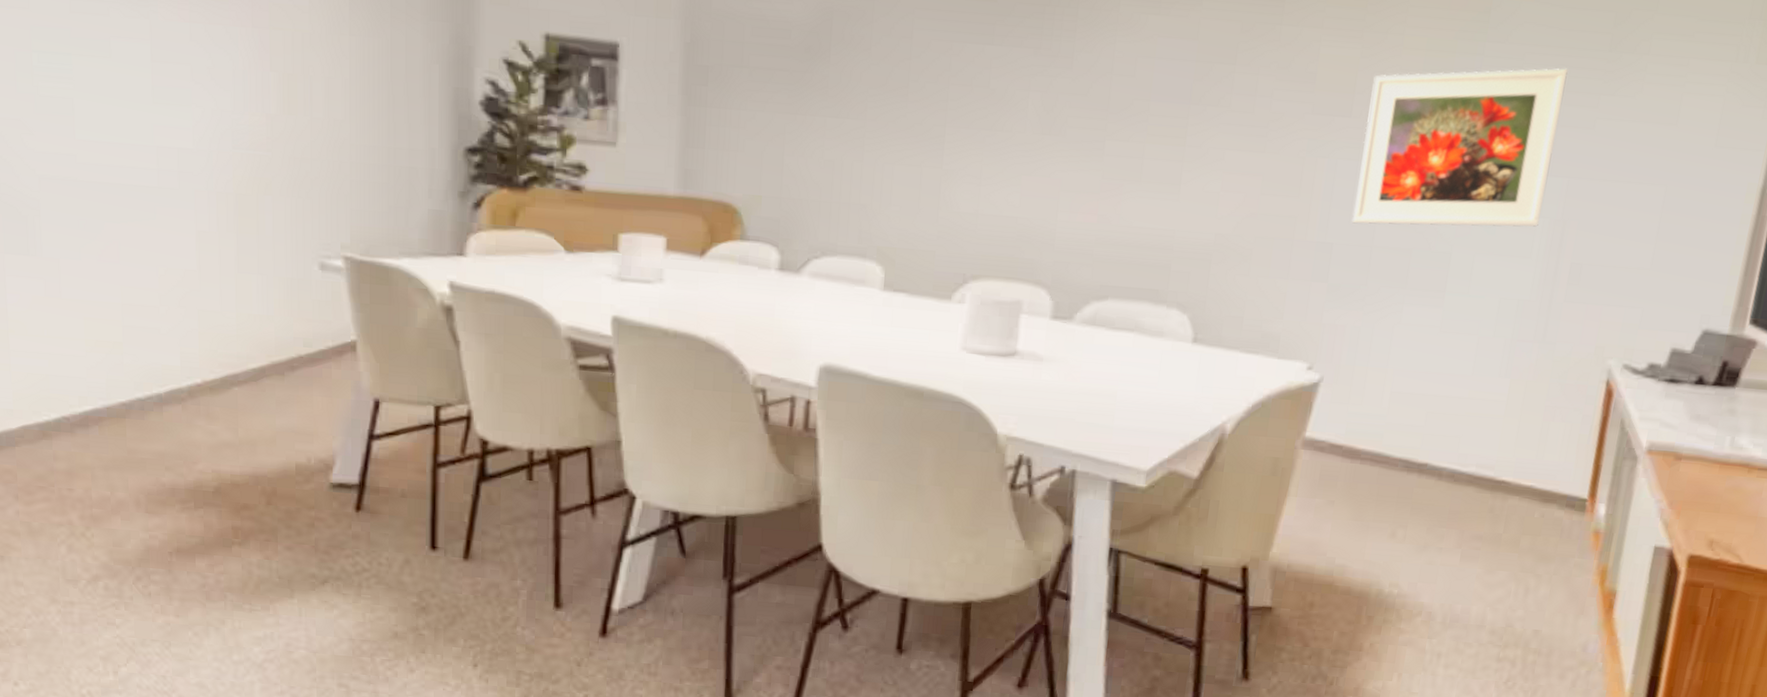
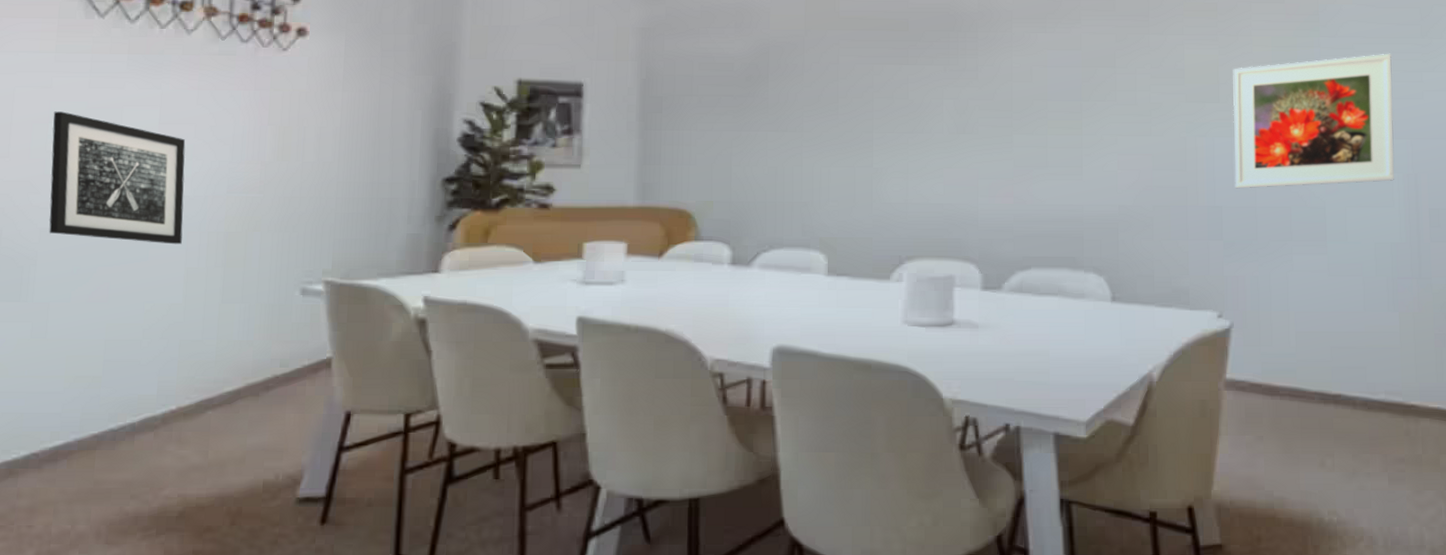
wall art: none [35,38,190,204] -> present [49,111,186,245]

